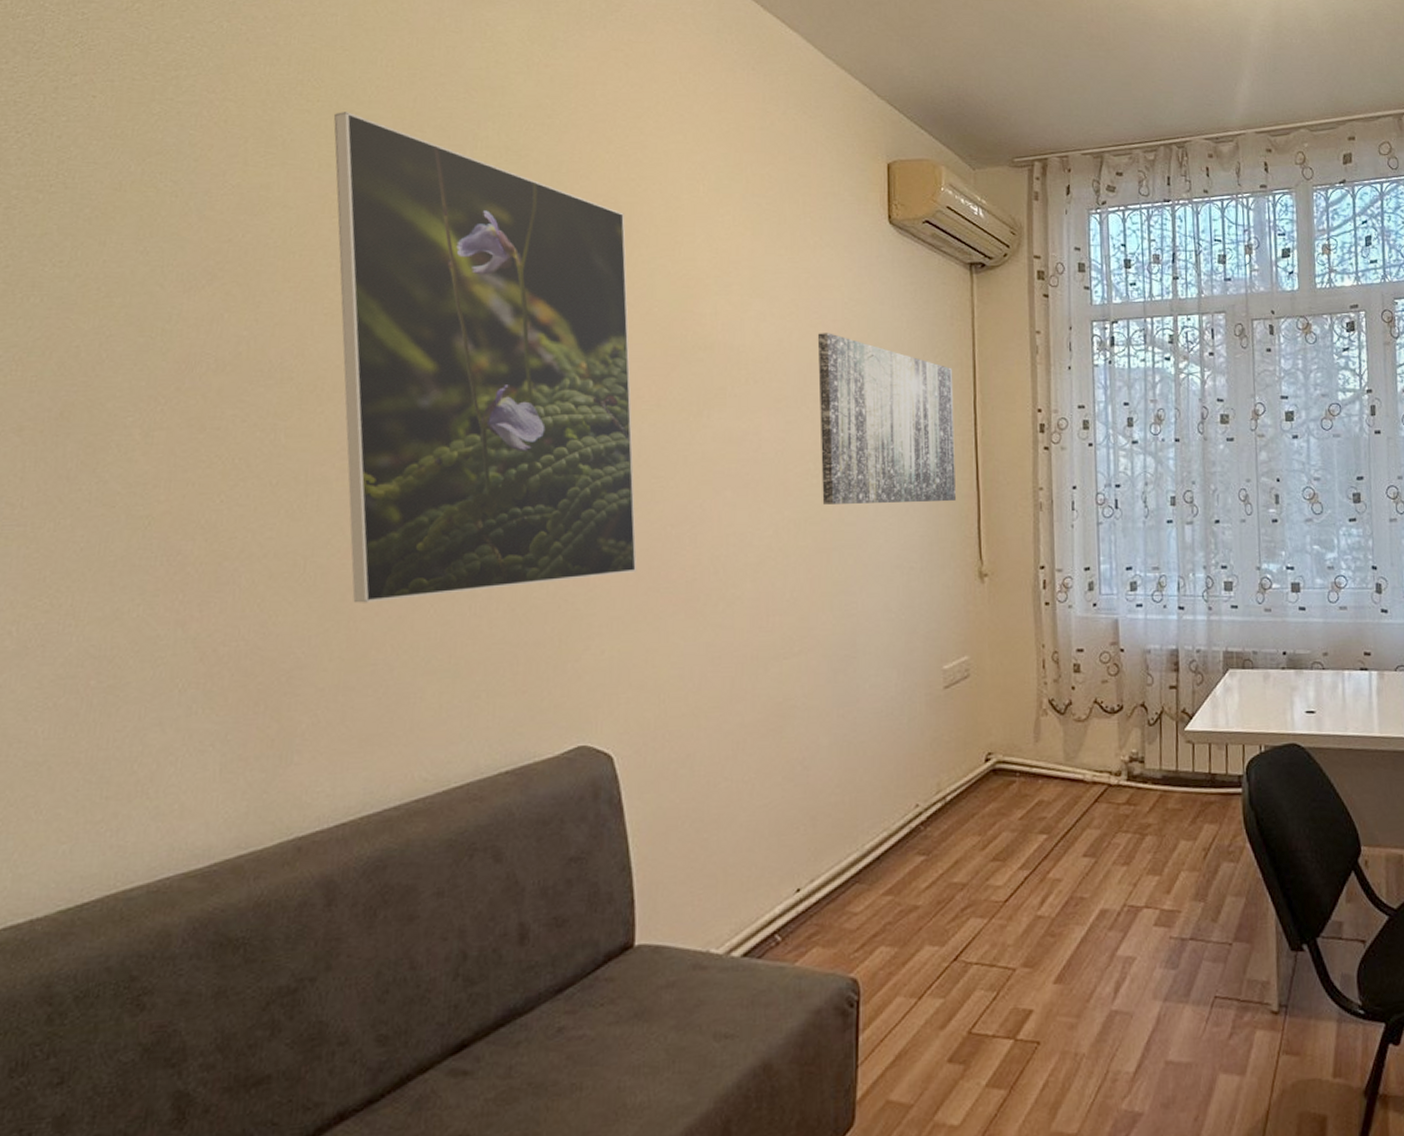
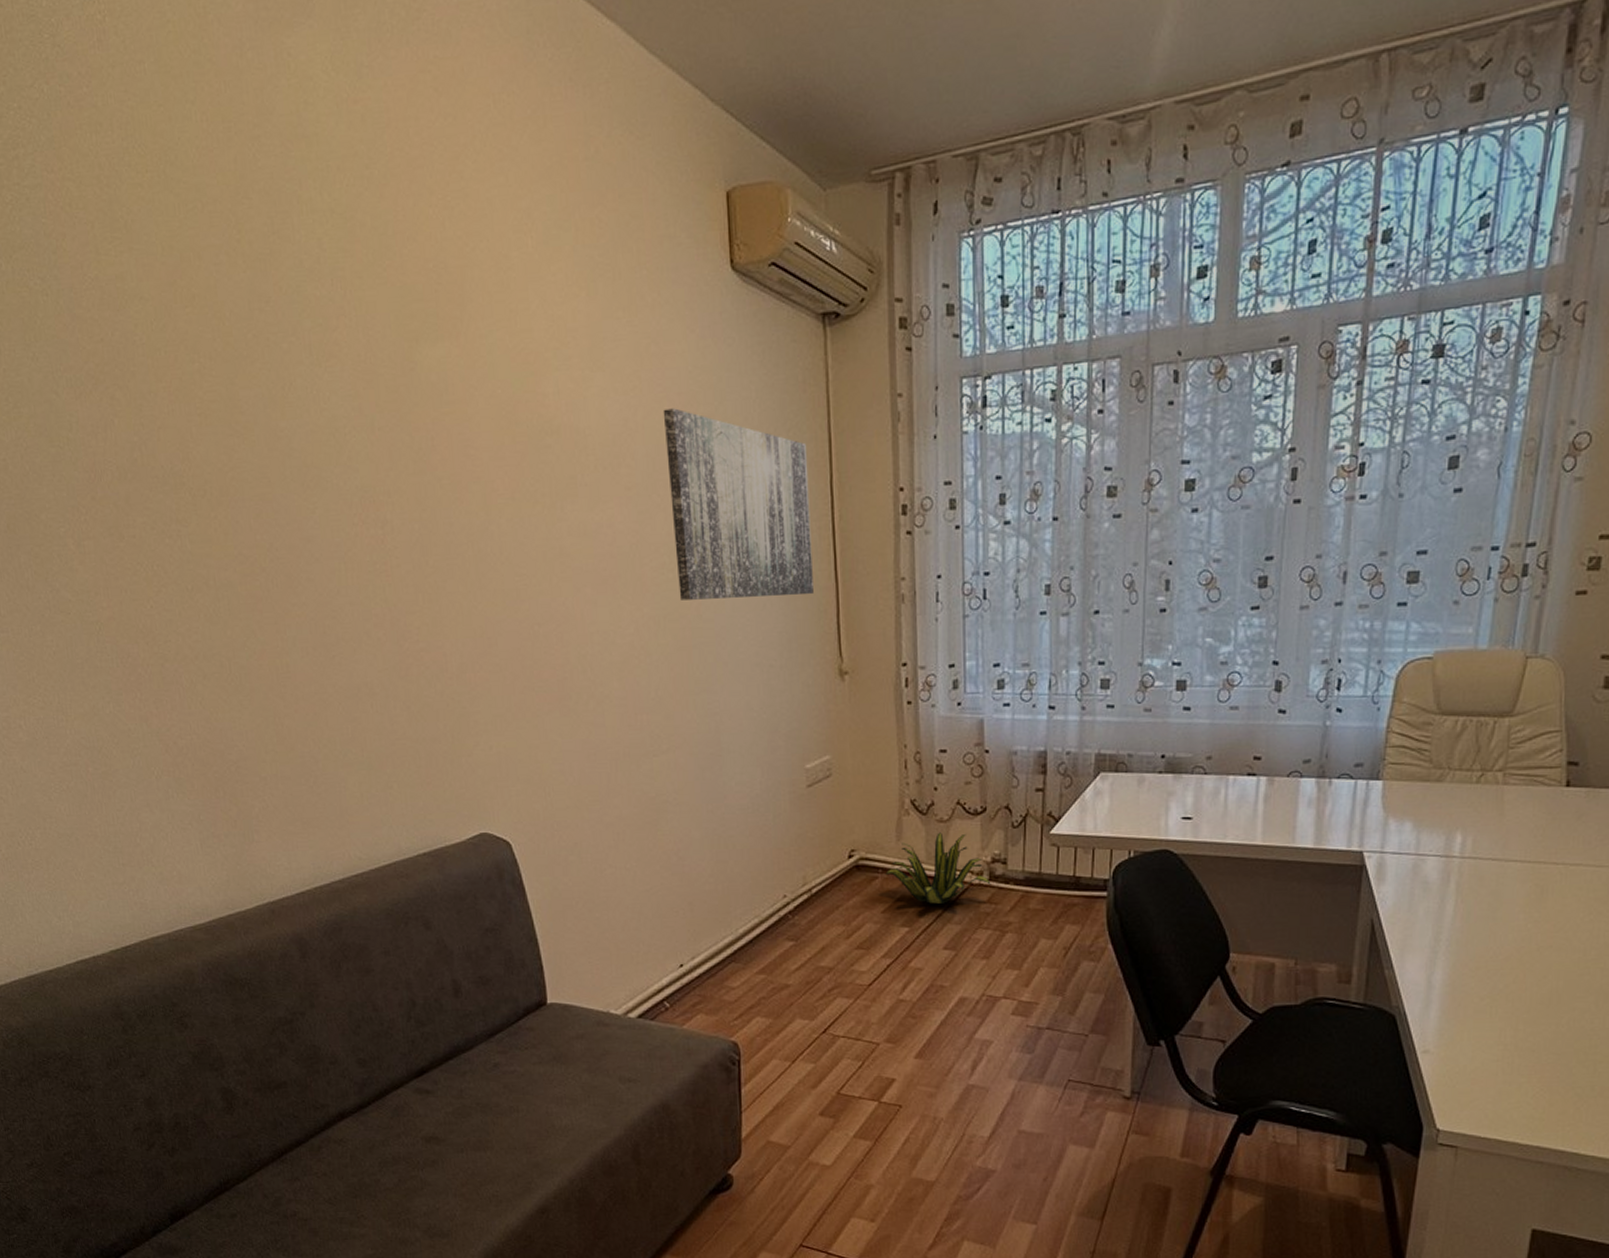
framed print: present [333,112,637,603] -> none [163,181,512,701]
decorative plant: none [1023,732,1130,808] -> present [885,832,991,904]

